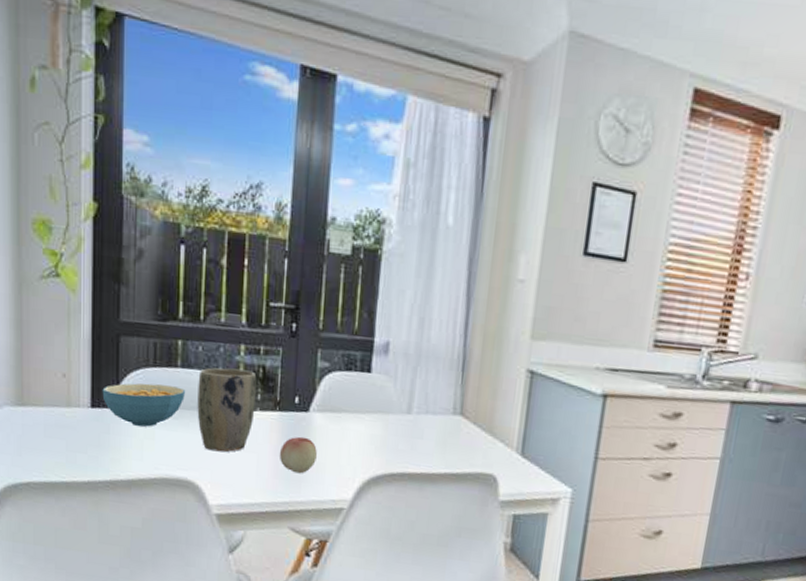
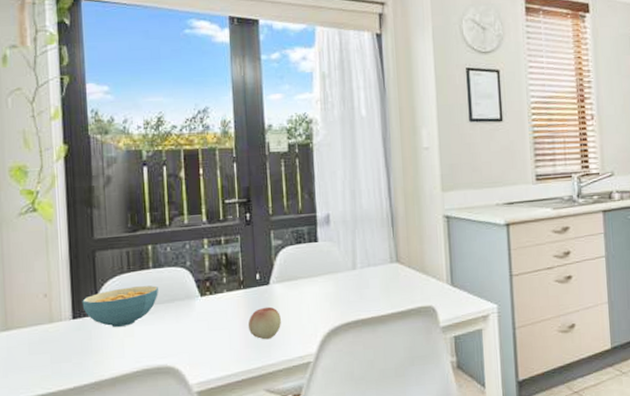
plant pot: present [197,367,257,452] -> none [169,259,223,336]

